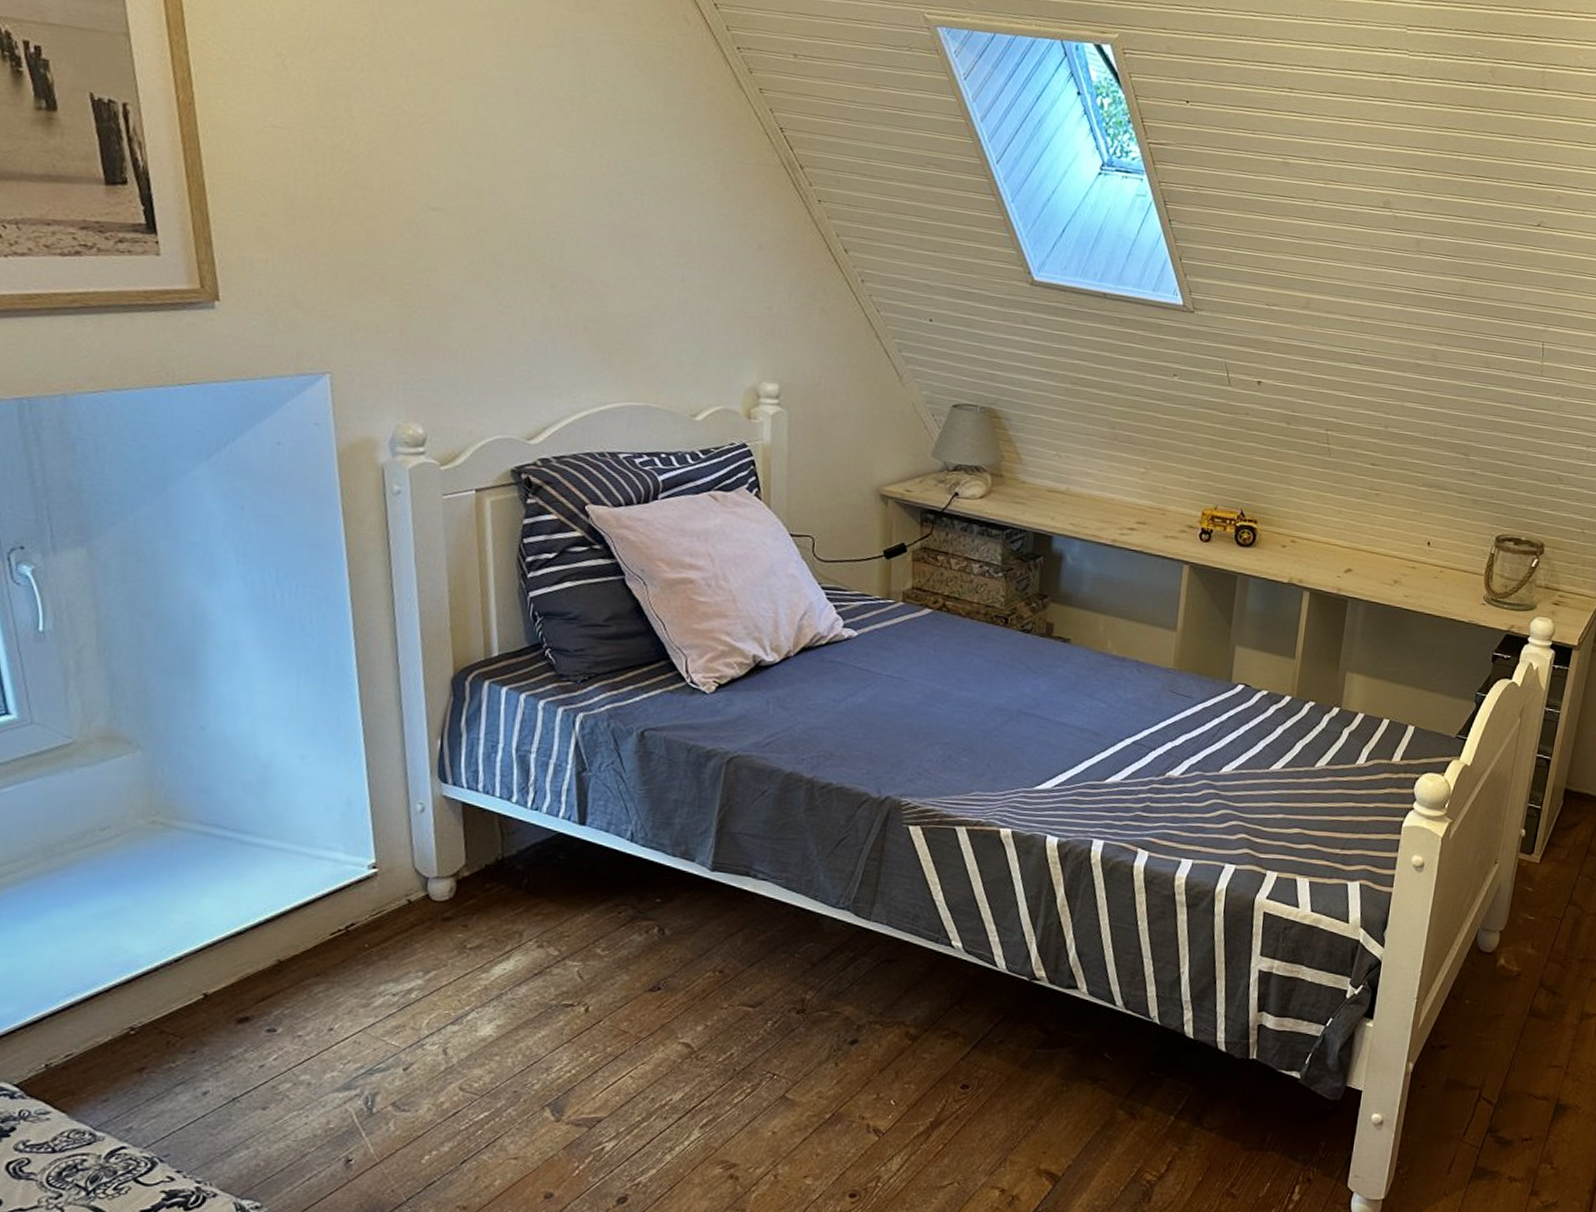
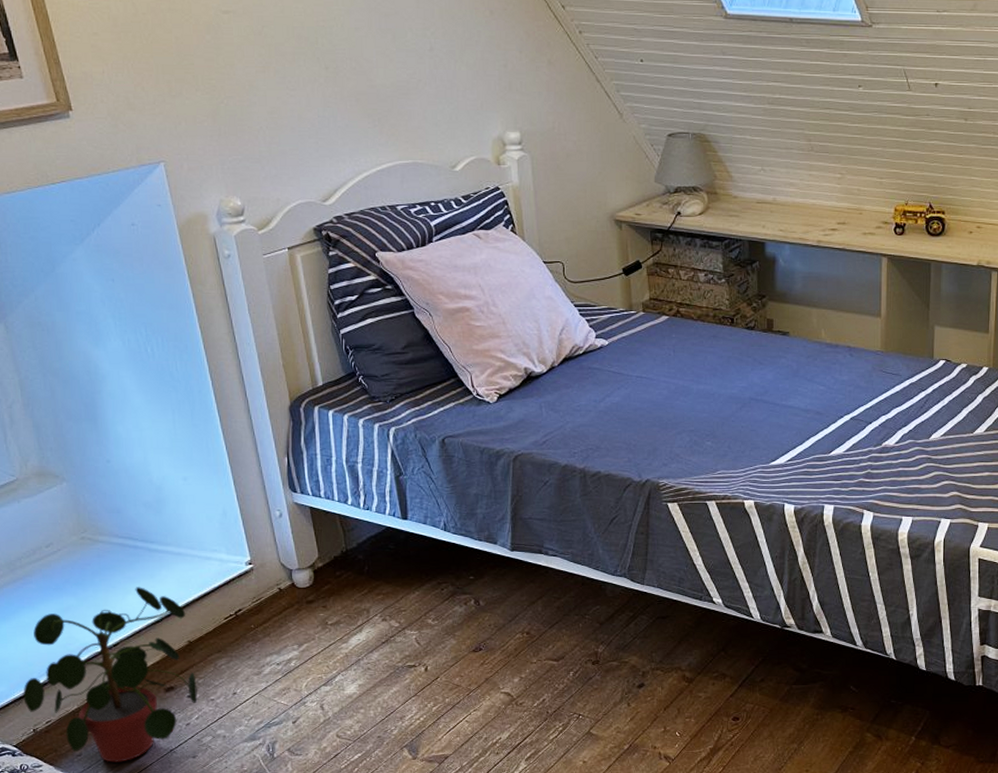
potted plant: none [37,888,282,1112] -> present [23,587,198,762]

